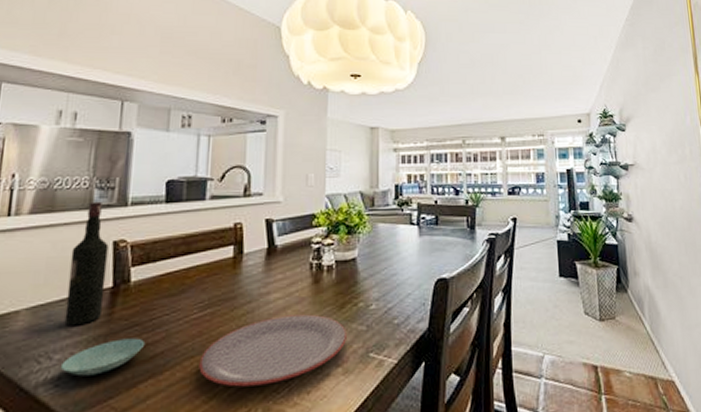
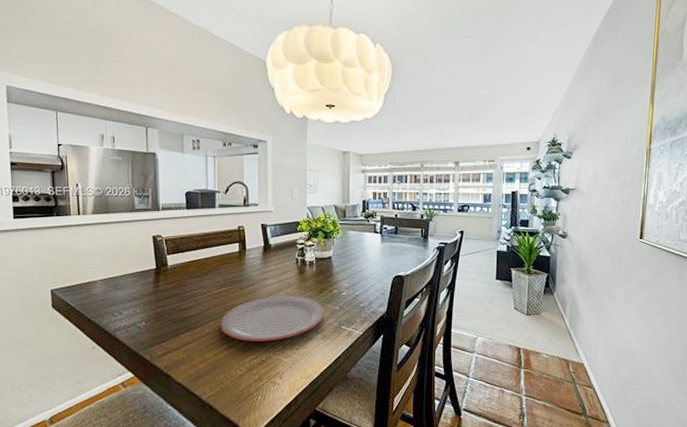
saucer: present [60,338,146,376] -> none [128,304,183,327]
wine bottle: present [64,201,109,326] -> none [125,206,151,294]

